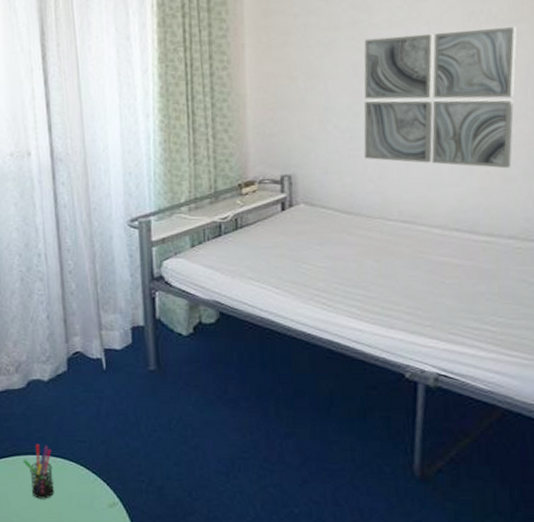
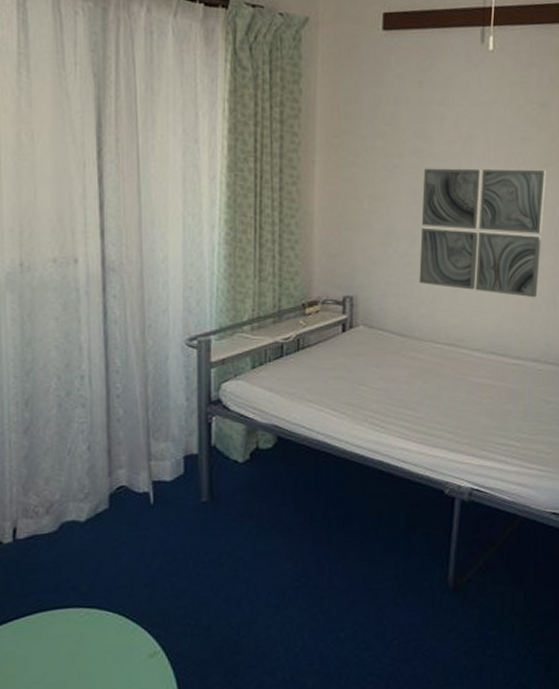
pen holder: present [23,444,54,499] -> none [49,595,86,659]

